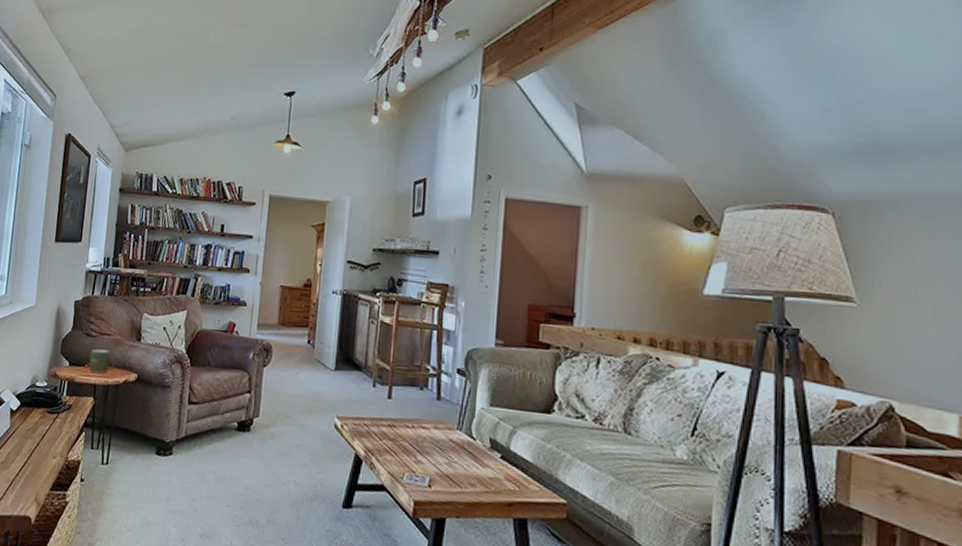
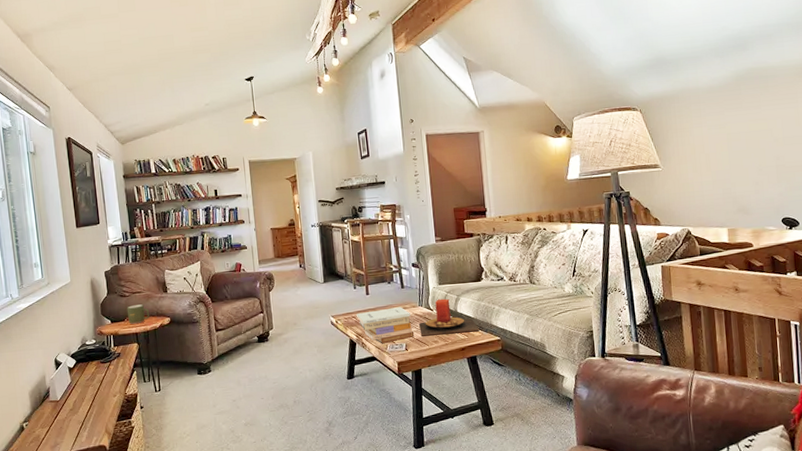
books: none [369,420,445,472] -> present [356,307,415,344]
candle: none [452,426,538,485] -> present [419,298,480,336]

